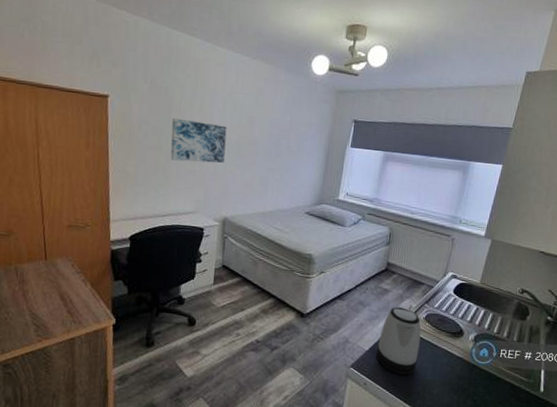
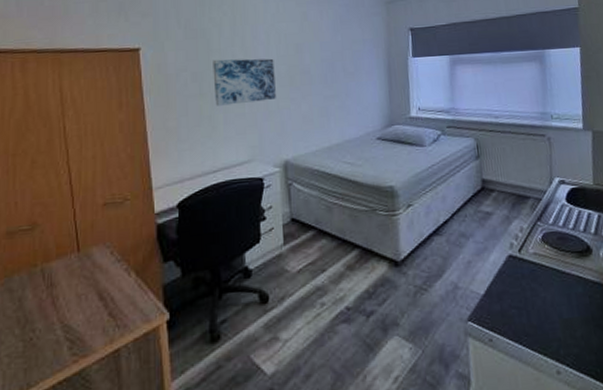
kettle: present [376,307,421,375] -> none [493,231,547,320]

